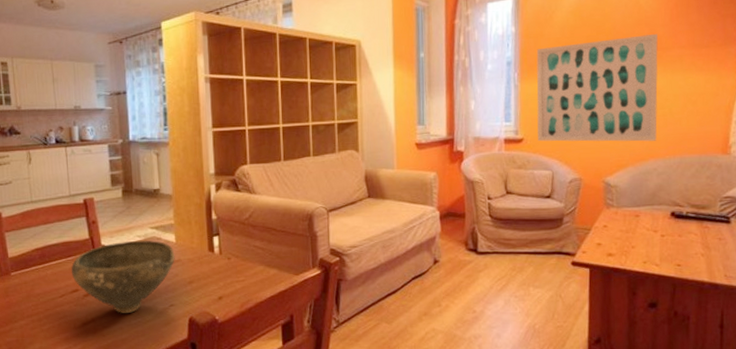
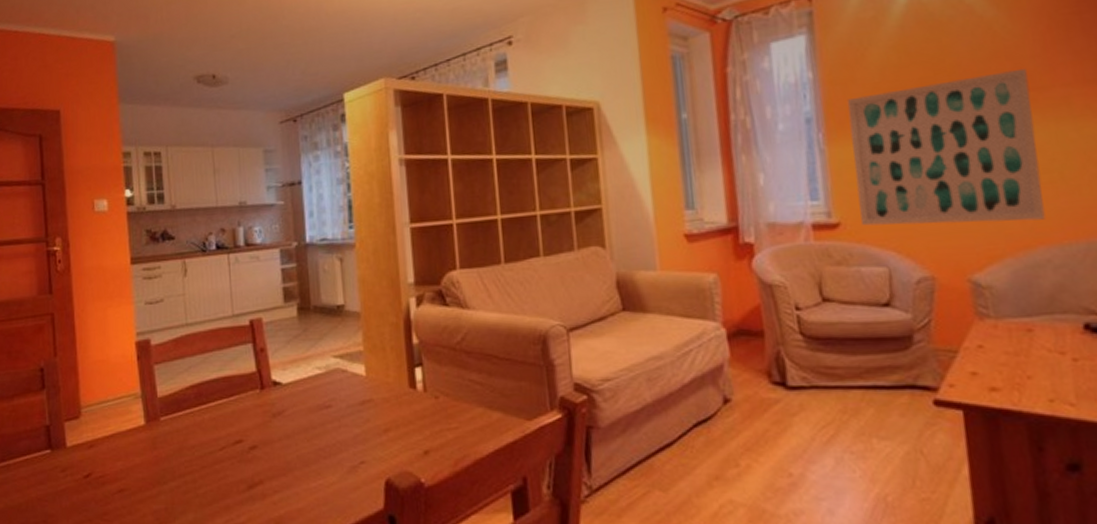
bowl: present [71,240,175,313] -> none [234,373,366,473]

